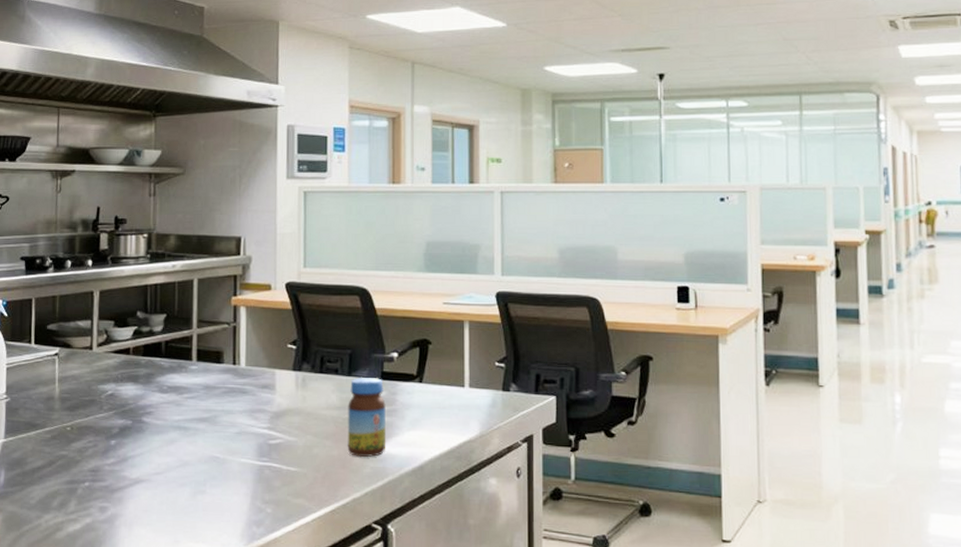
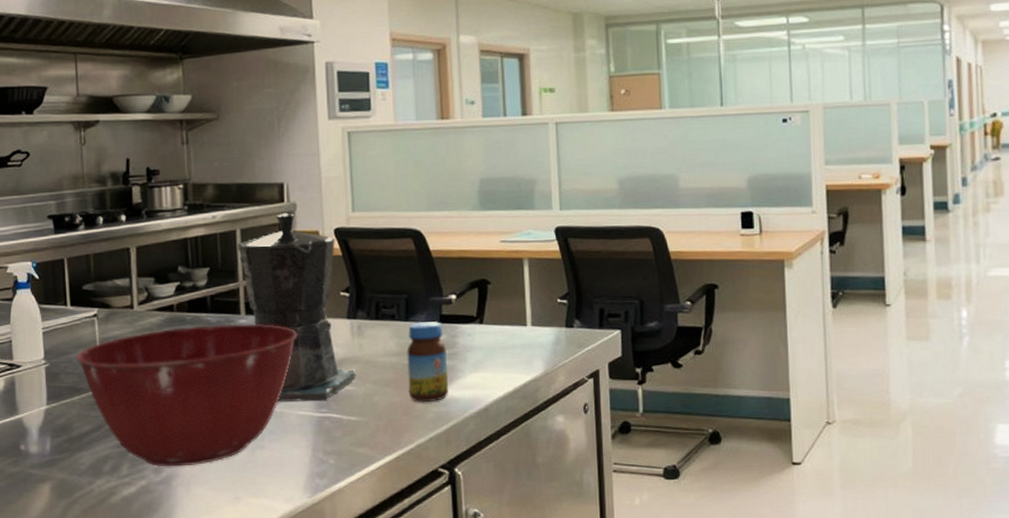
mixing bowl: none [36,369,244,507] -> present [77,324,297,467]
coffee maker: none [194,265,298,450] -> present [238,212,356,402]

